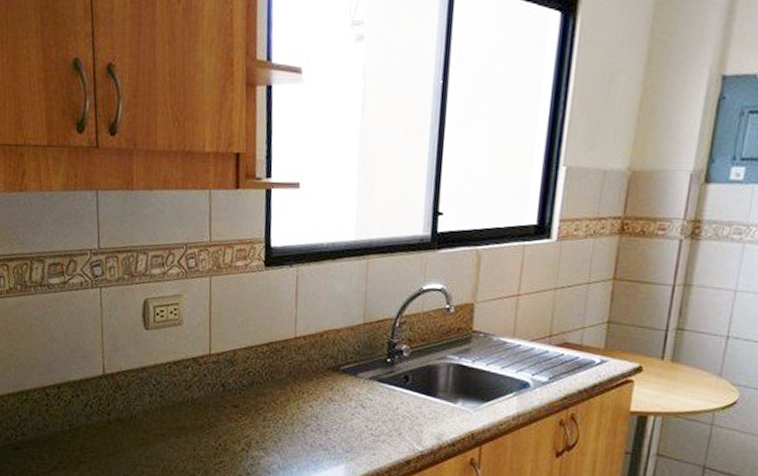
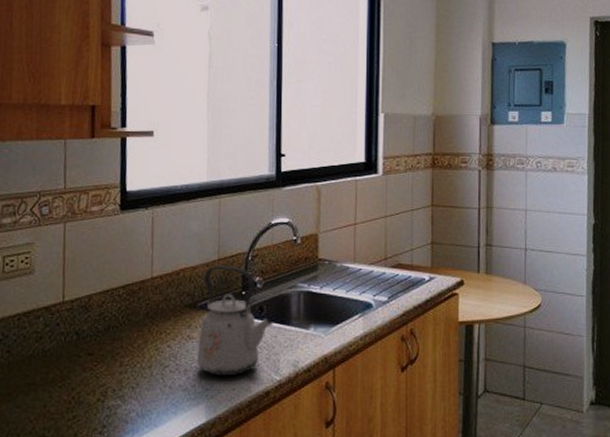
kettle: none [338,329,419,442] -> present [197,265,274,376]

